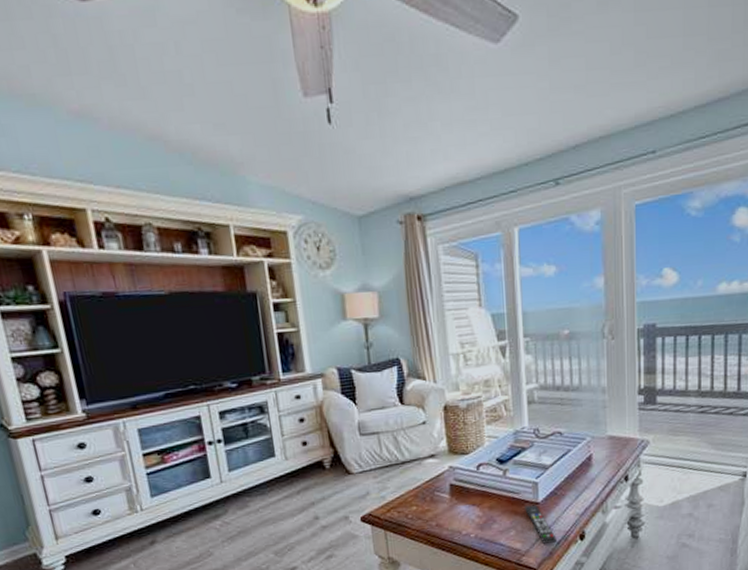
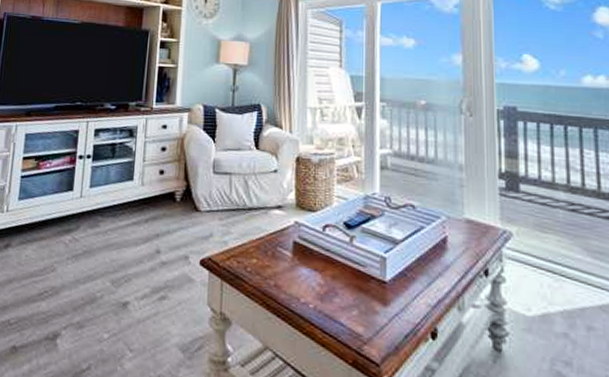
remote control: present [525,505,557,544] -> none [370,282,404,335]

